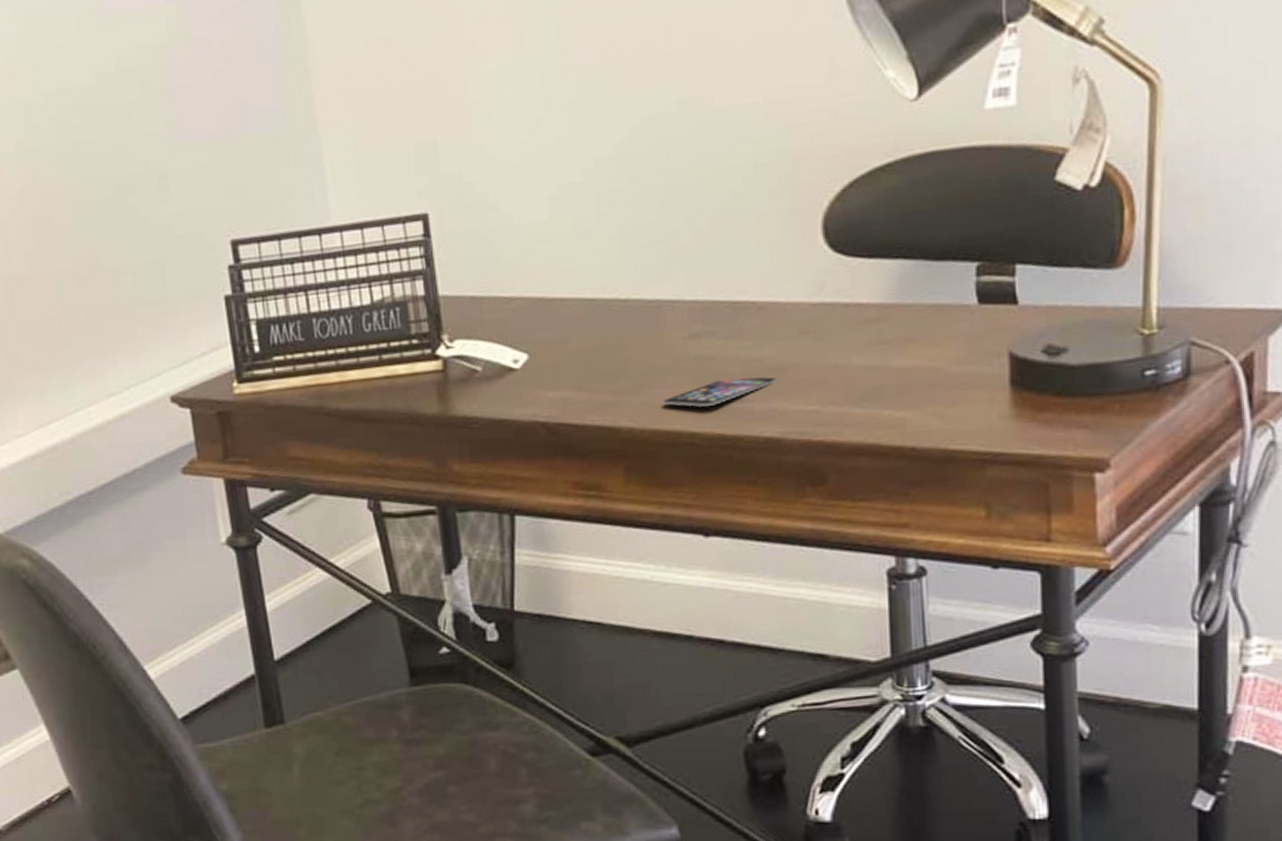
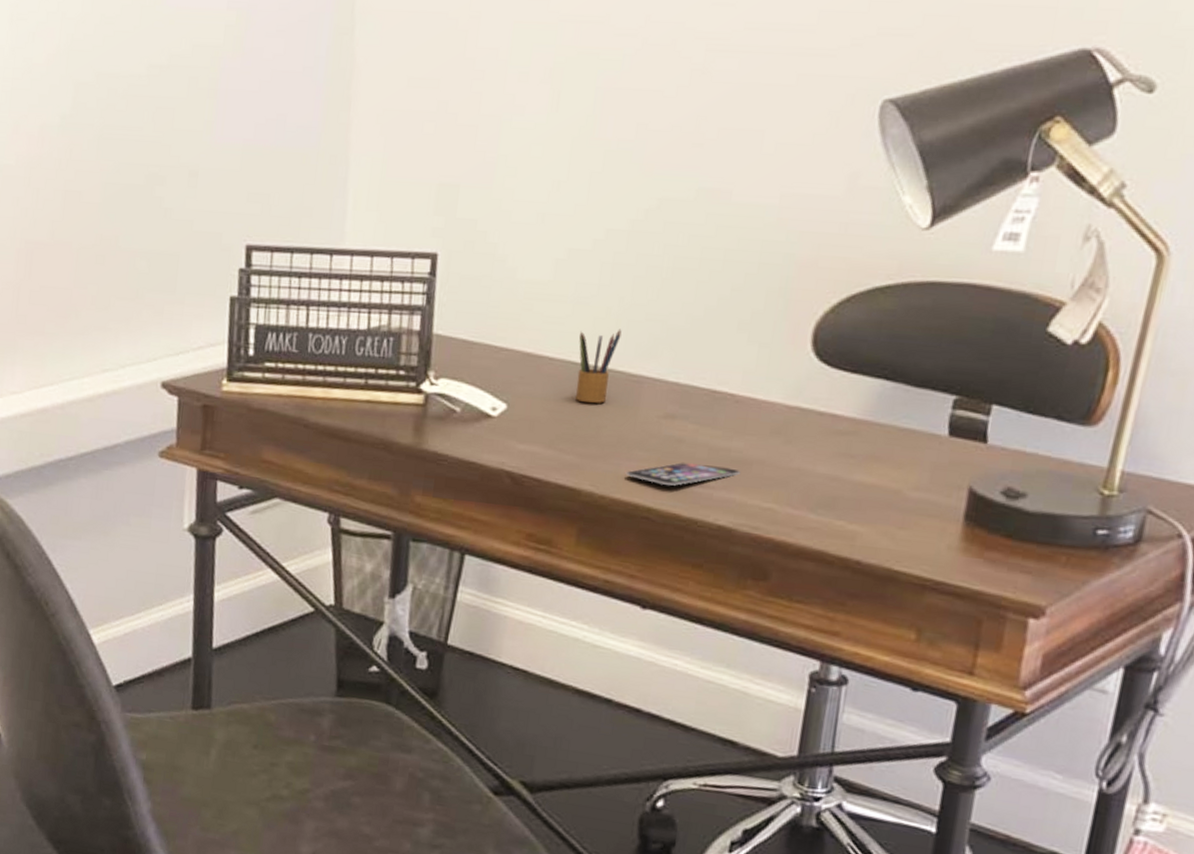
pencil box: none [588,256,630,338] -> present [575,329,622,403]

